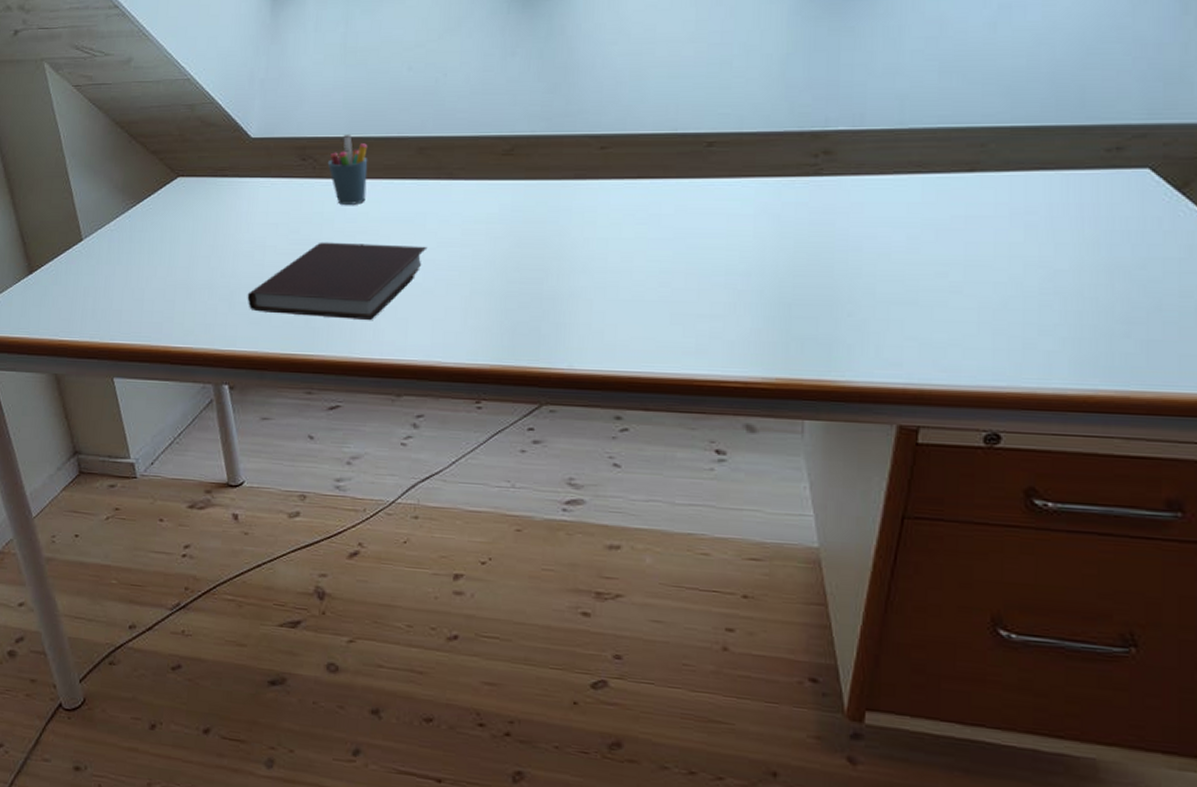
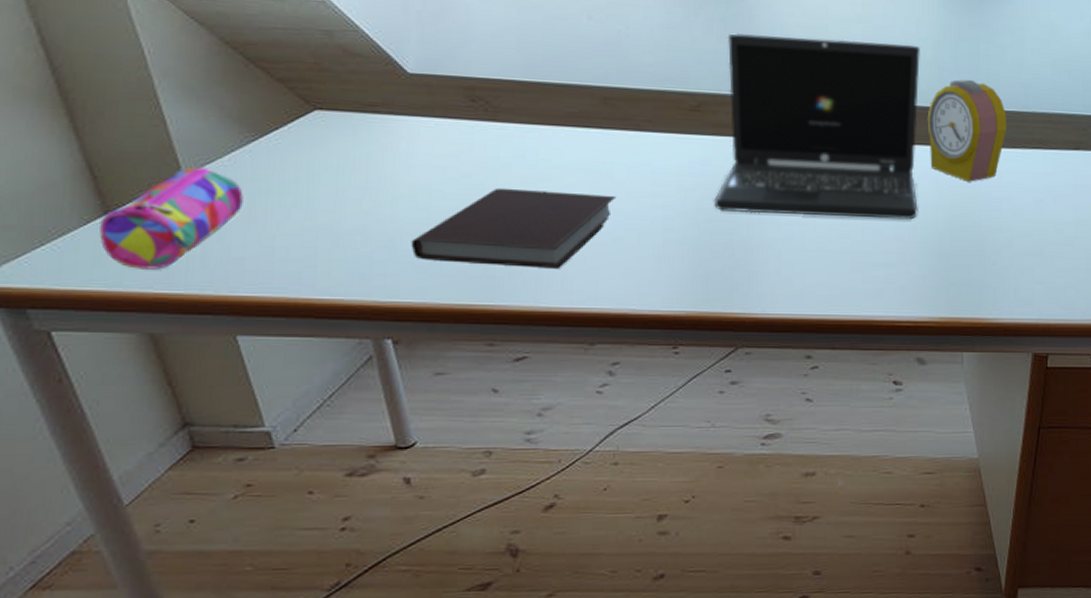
pencil case: none [26,232,123,320] -> present [99,167,244,270]
pen holder: present [327,133,368,205] -> none [501,77,548,151]
laptop: none [522,61,764,264] -> present [713,32,920,220]
alarm clock: none [769,95,873,218] -> present [927,79,1006,182]

